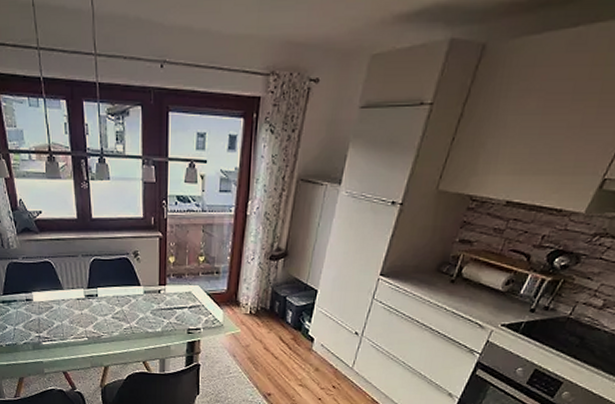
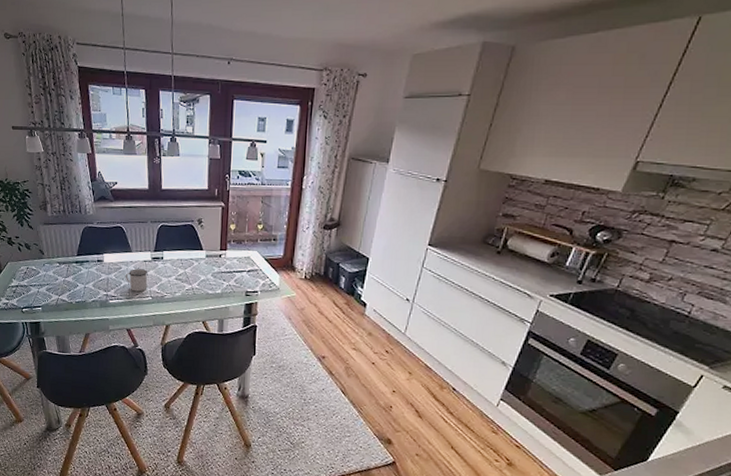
mug: none [57,307,82,332] -> present [125,269,148,292]

